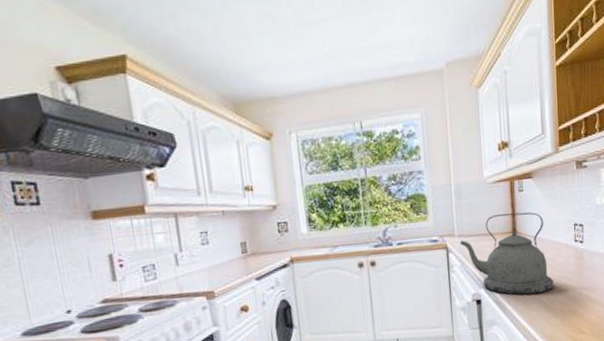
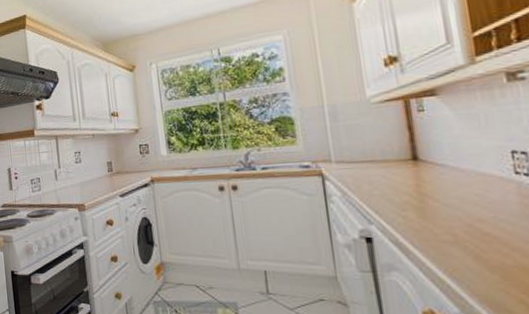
kettle: present [460,212,554,295] -> none [339,135,486,238]

